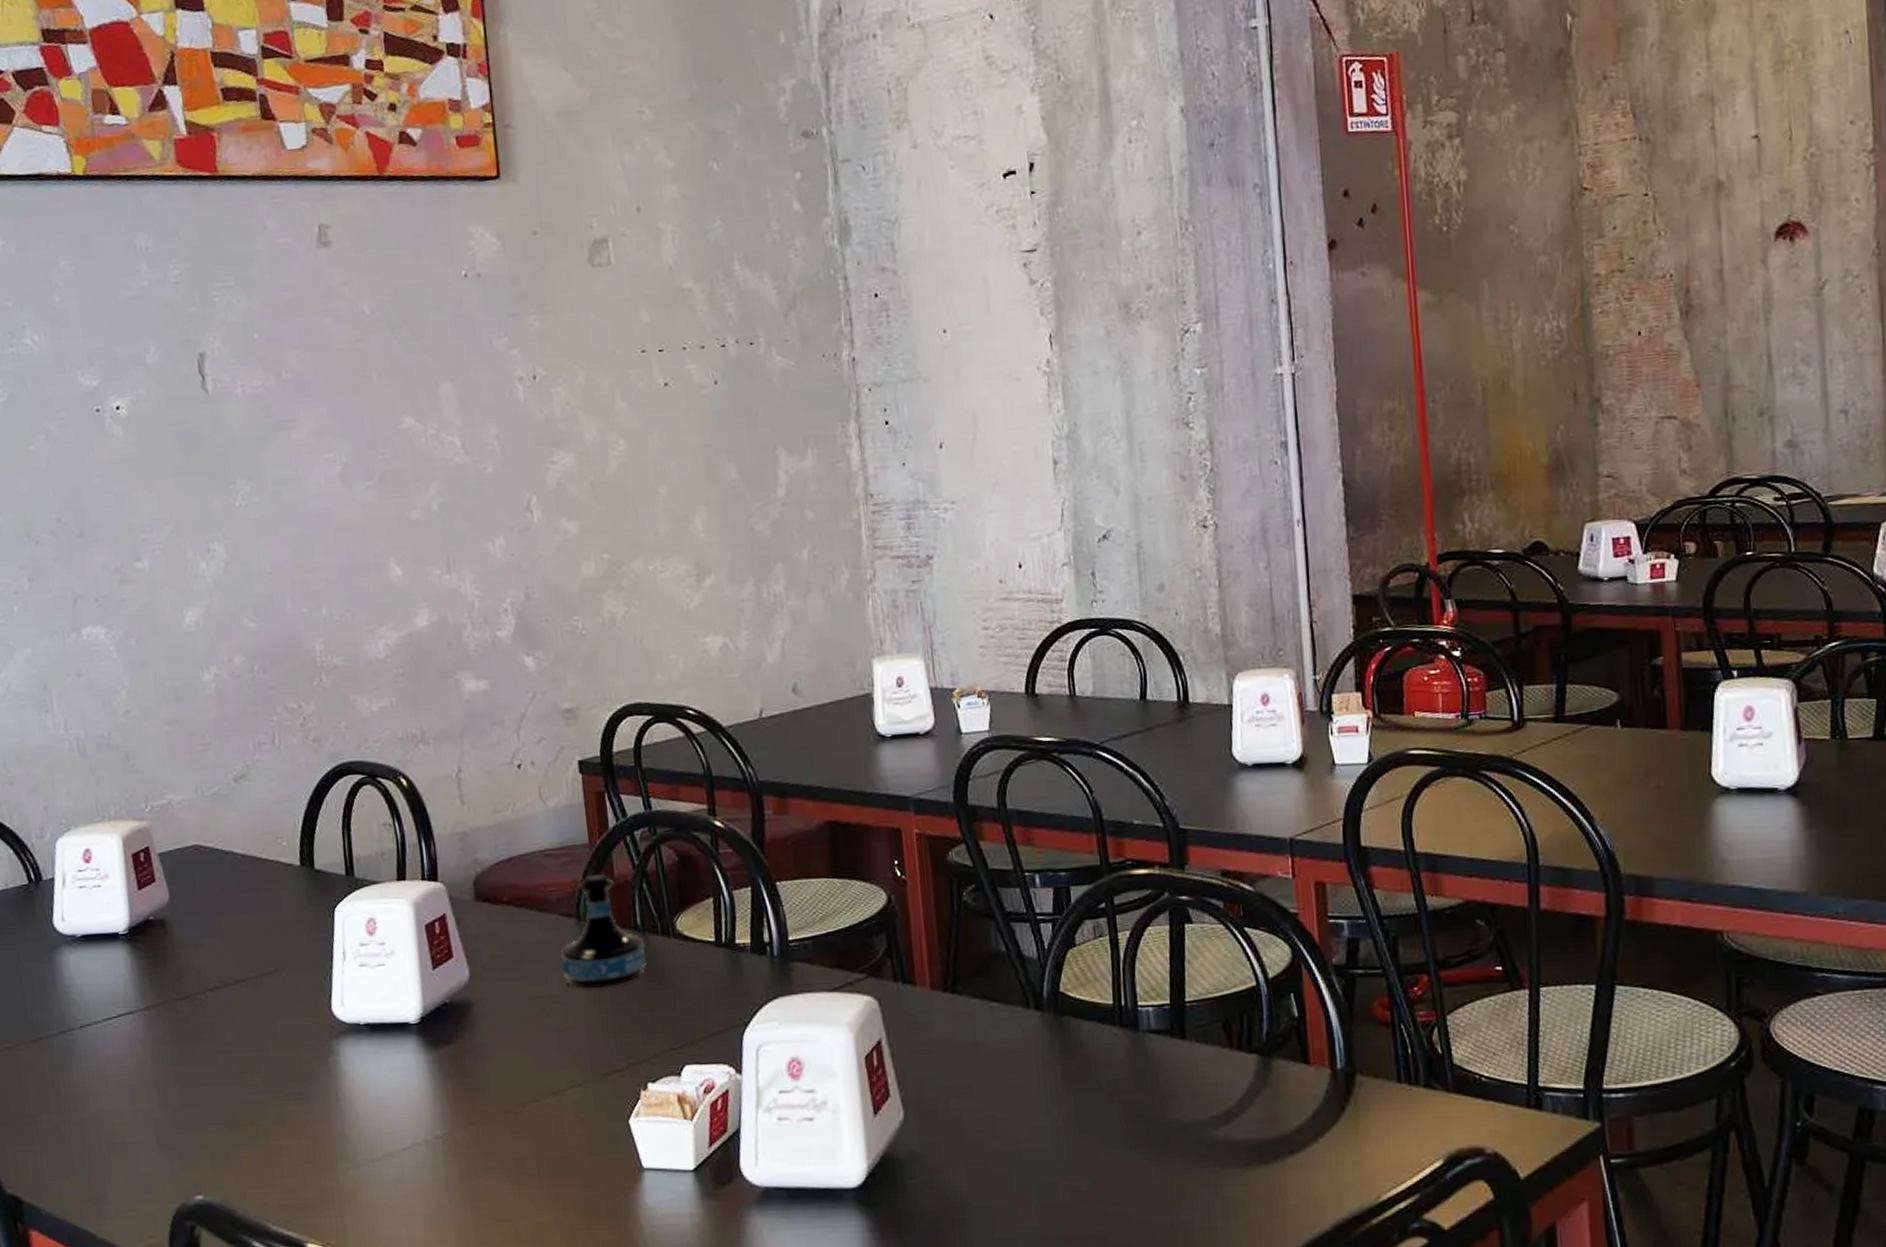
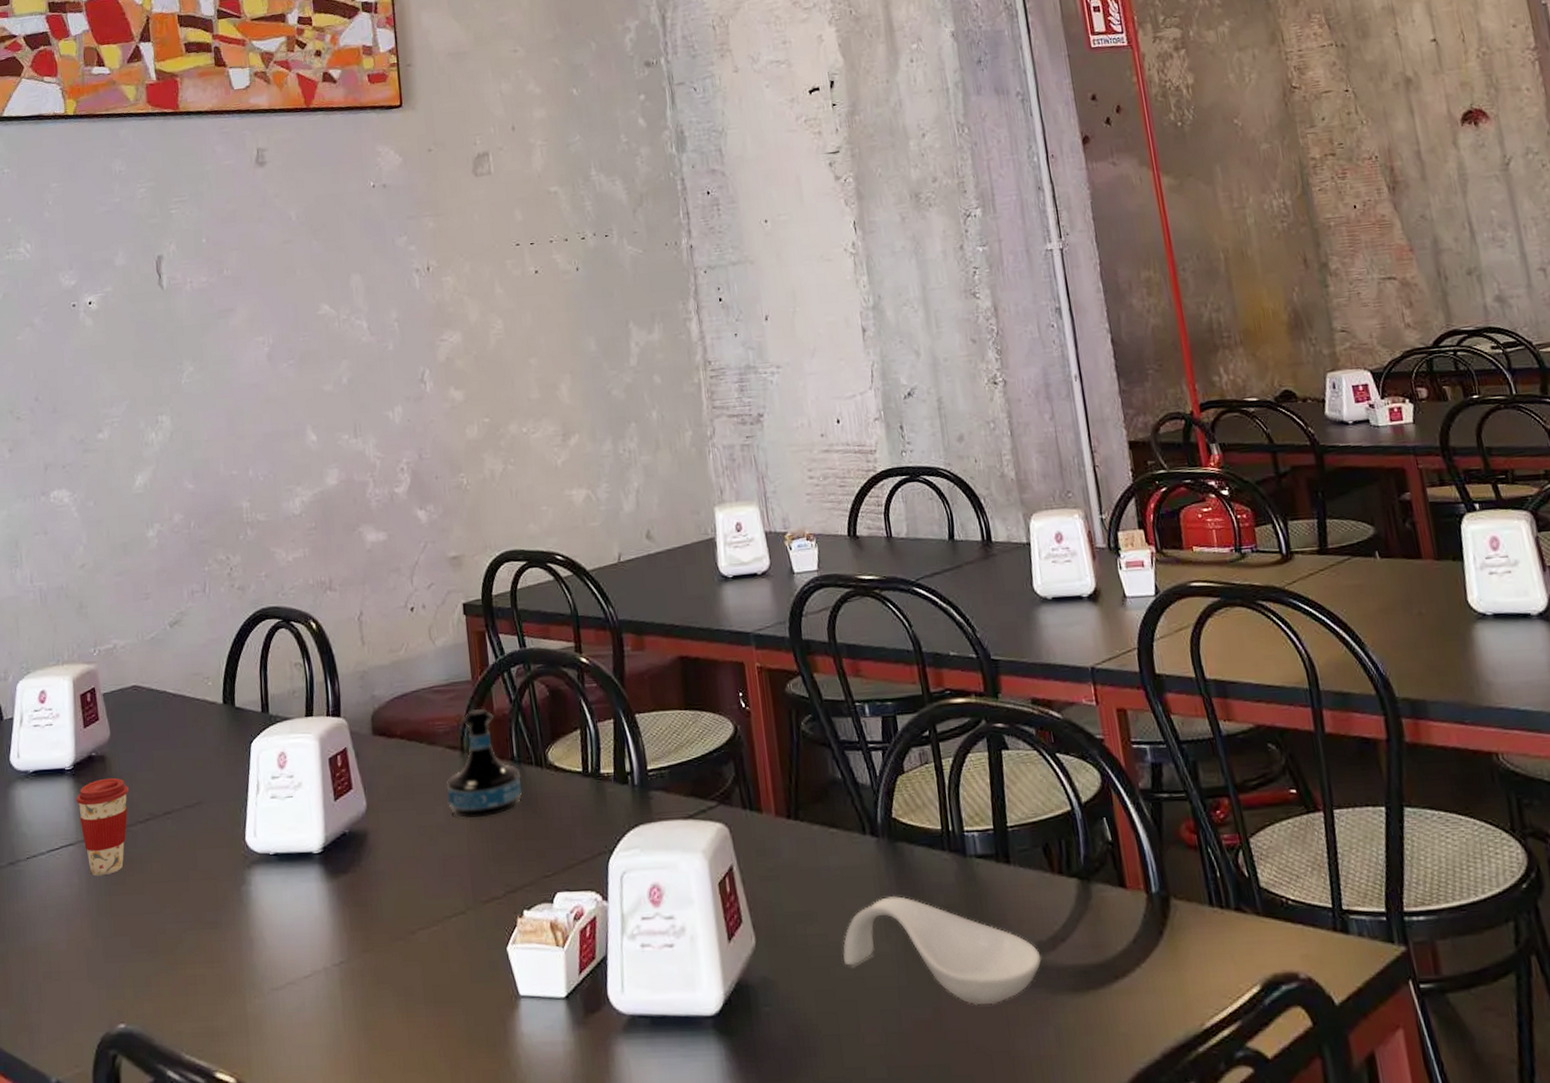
coffee cup: none [133,943,195,1046] -> present [76,777,129,876]
spoon rest: none [999,1071,1213,1179] -> present [843,896,1042,1006]

